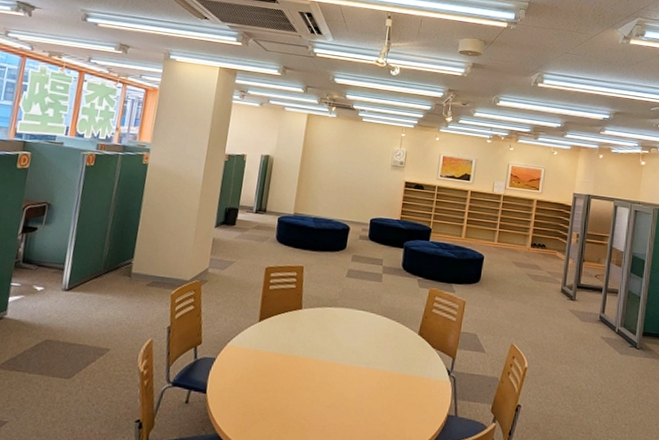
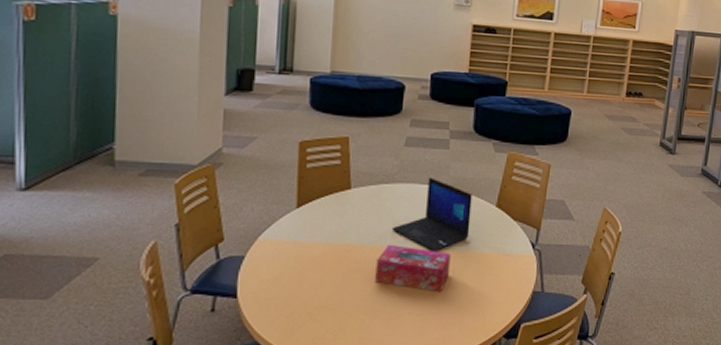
tissue box: none [315,359,379,407] -> present [375,244,451,292]
laptop: none [331,304,399,369] -> present [391,177,472,251]

